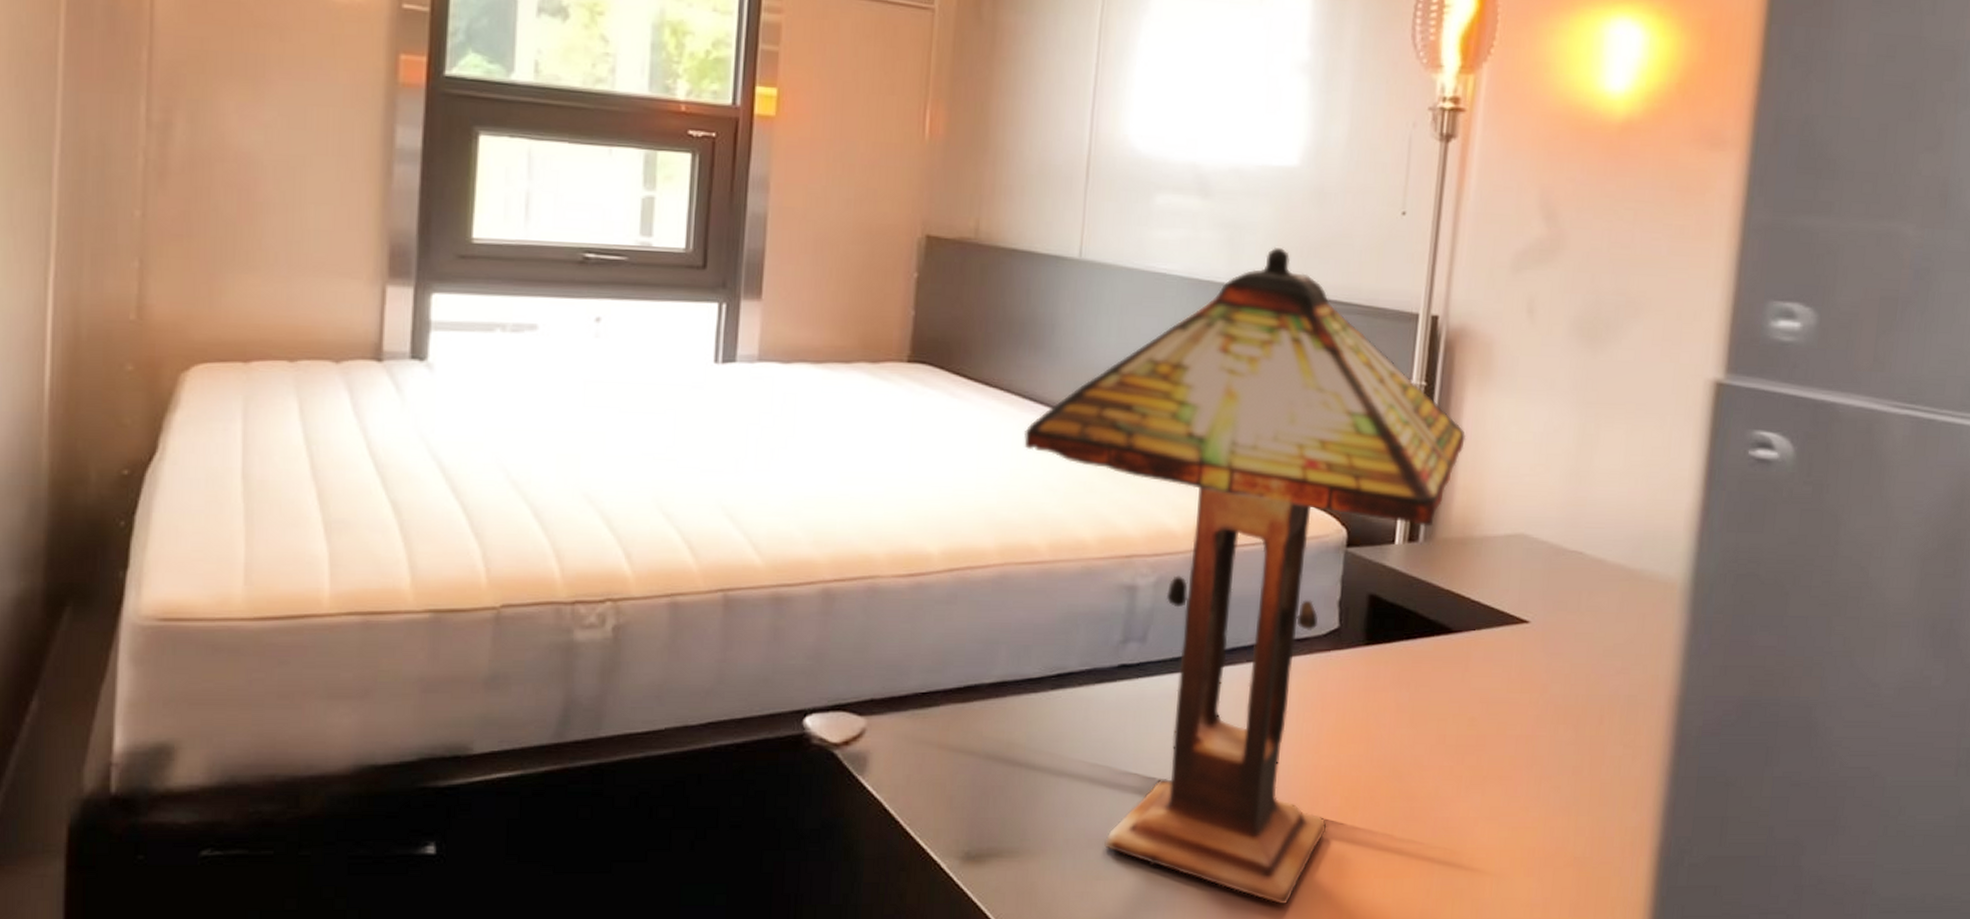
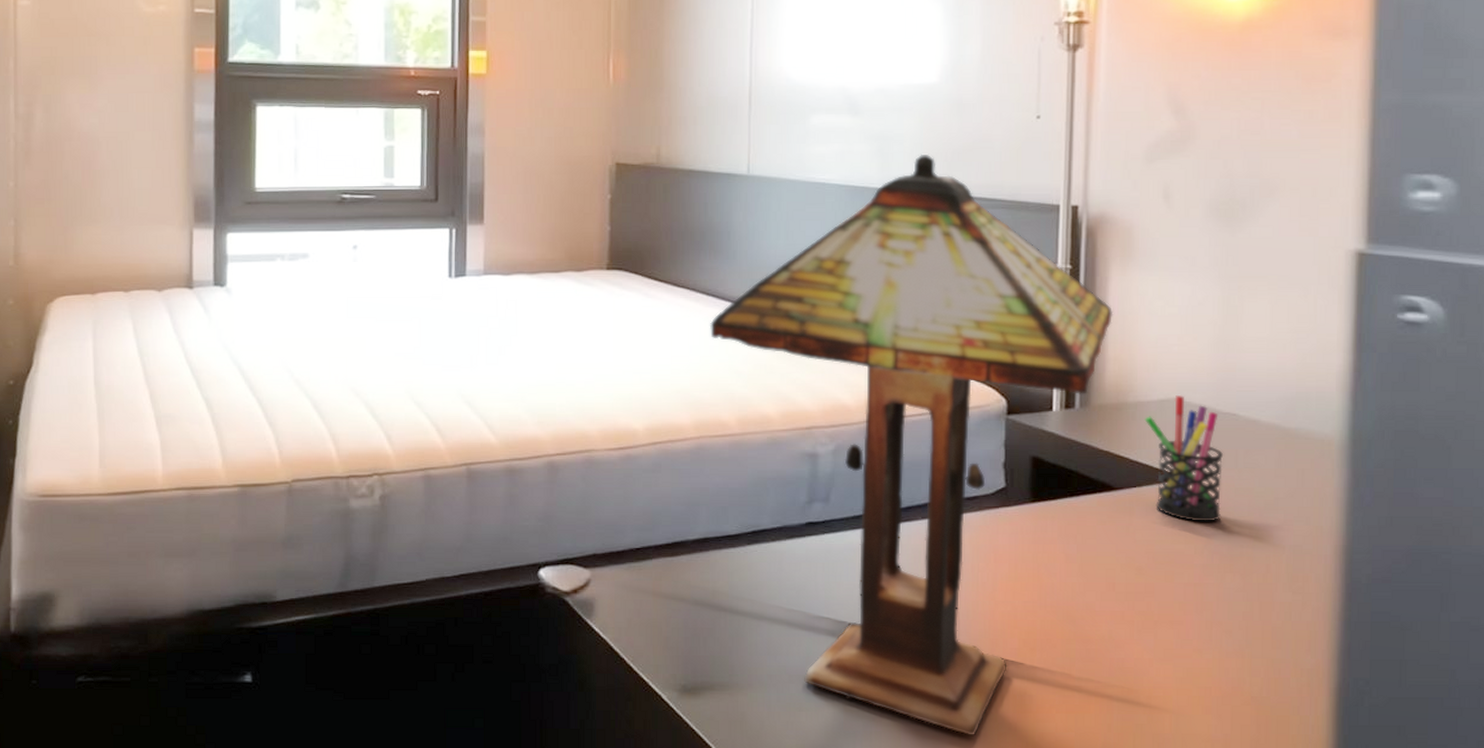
pen holder: none [1489,531,1567,669] -> present [1144,395,1224,522]

